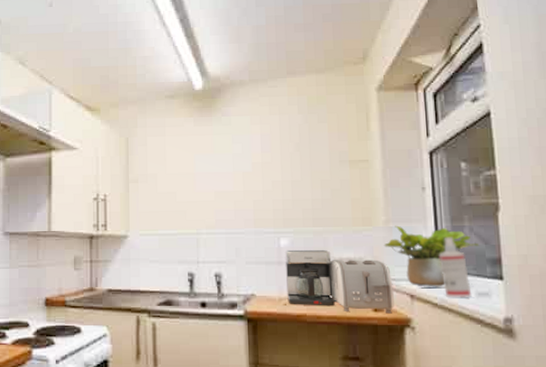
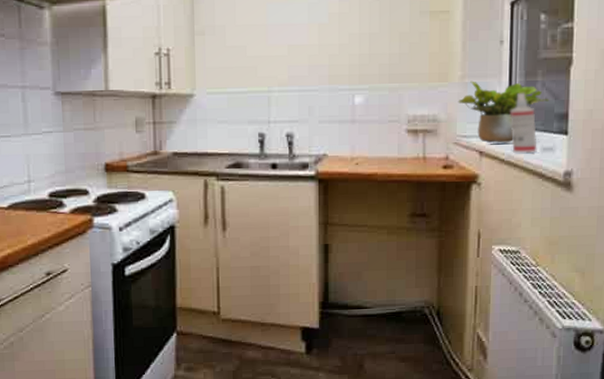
coffee maker: present [284,249,335,307] -> none [358,106,406,165]
toaster: present [328,259,394,314] -> none [401,116,464,171]

